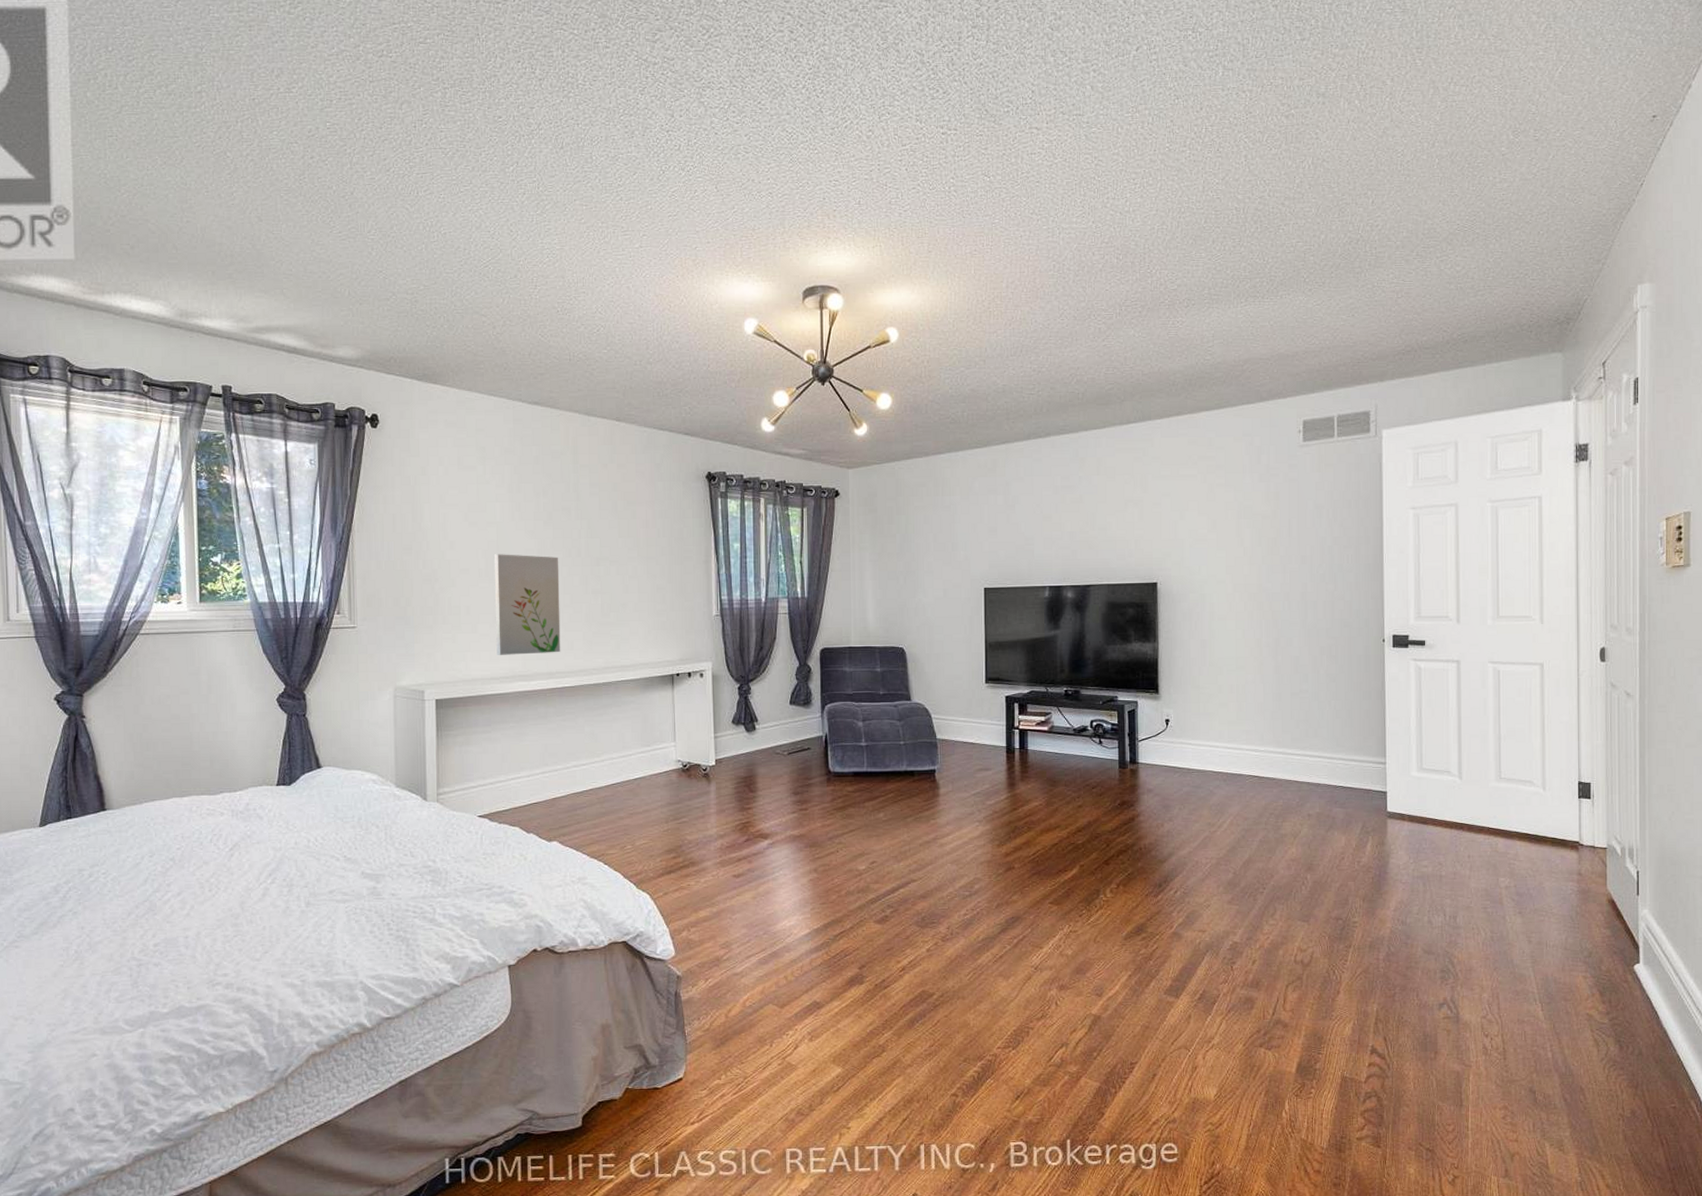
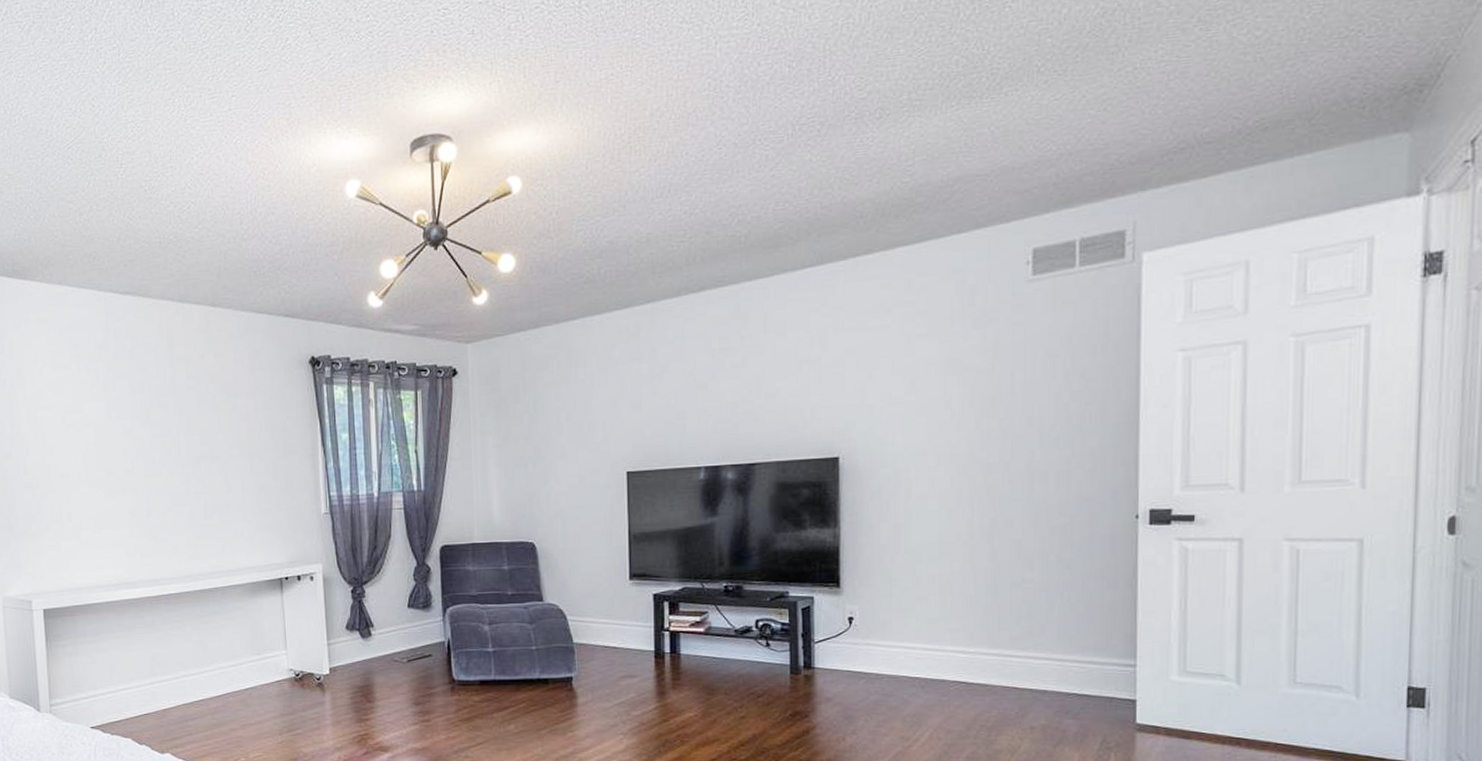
wall art: present [495,554,561,655] -> none [93,456,165,562]

